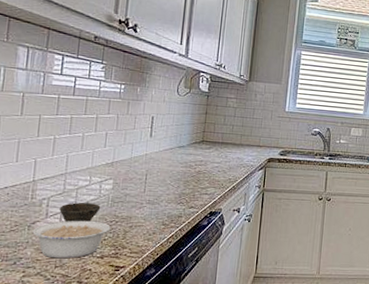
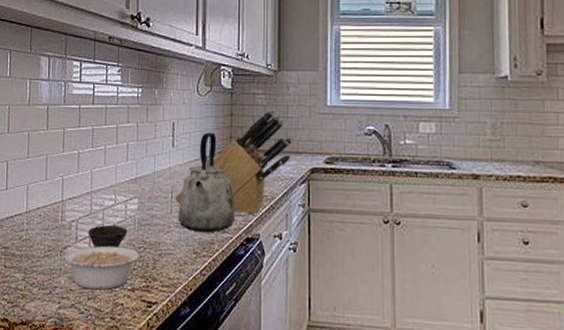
knife block: none [149,111,256,194] -> present [175,109,293,215]
kettle: none [150,126,203,208] -> present [178,132,234,233]

